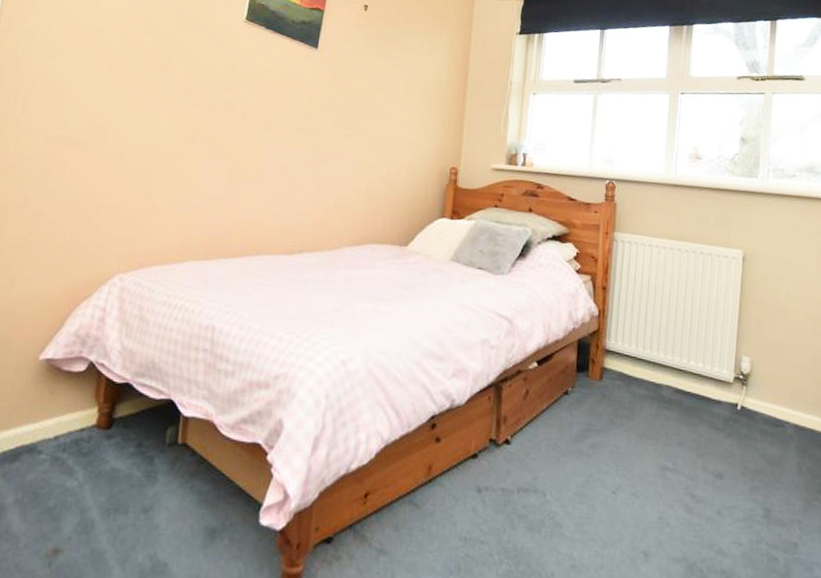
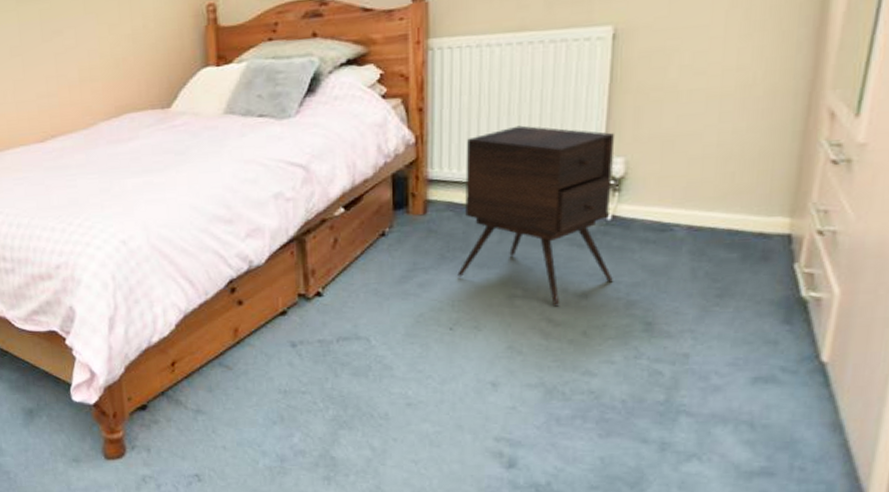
side table: none [623,316,744,484] -> present [457,125,615,307]

